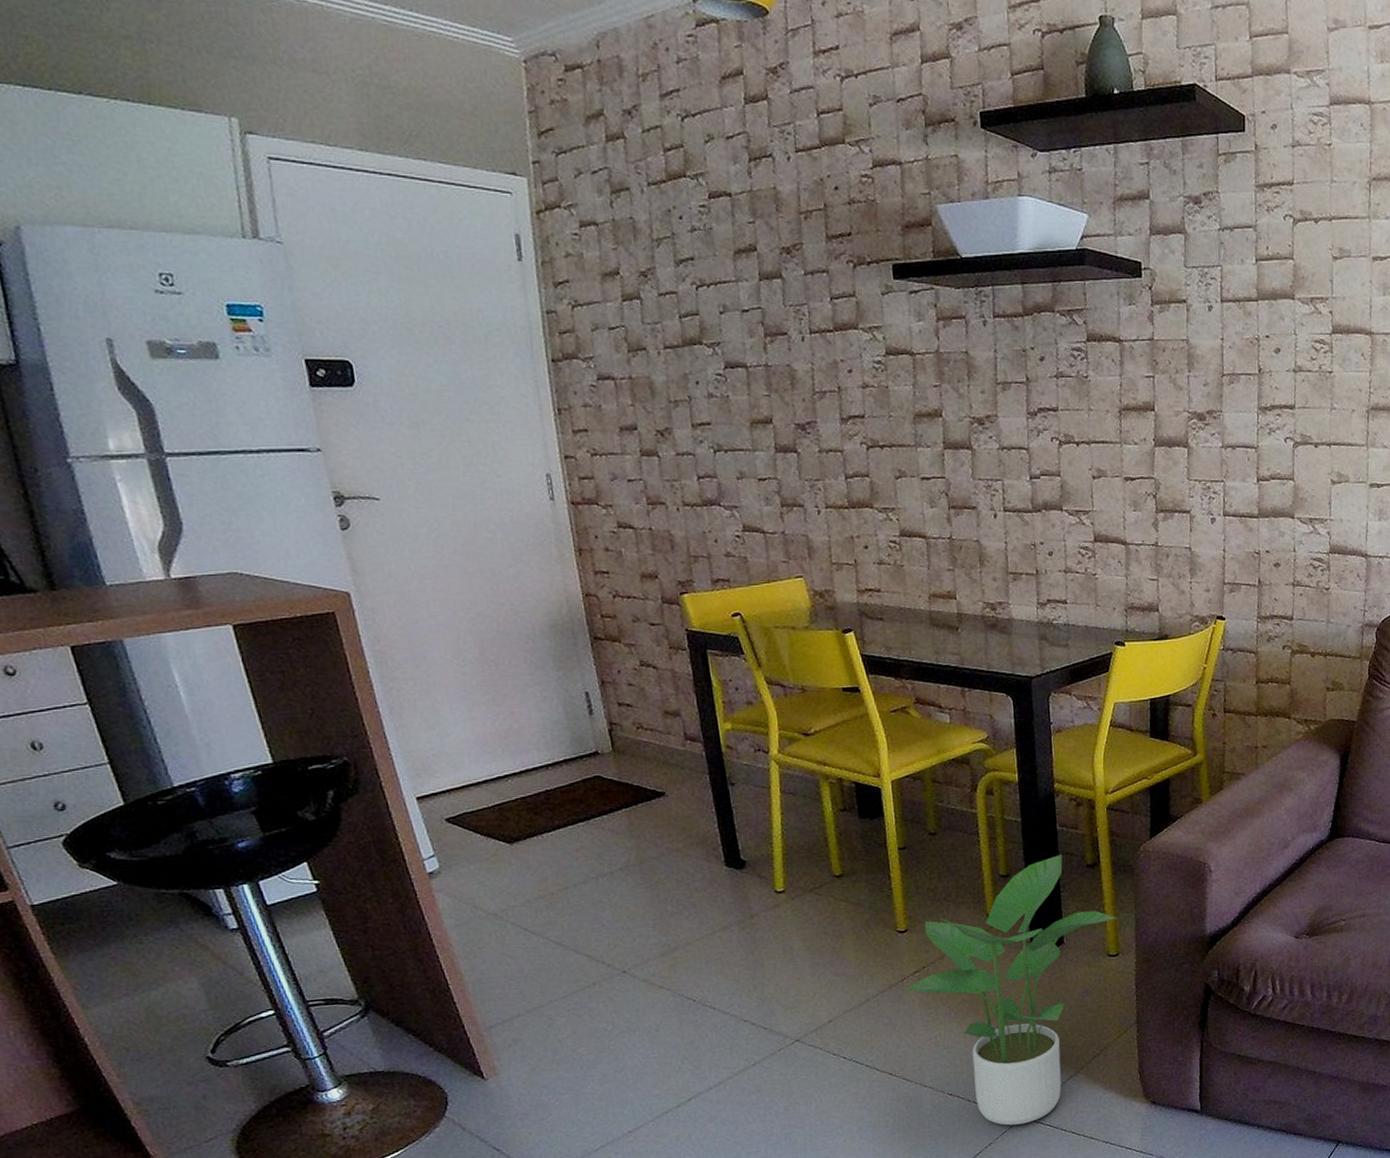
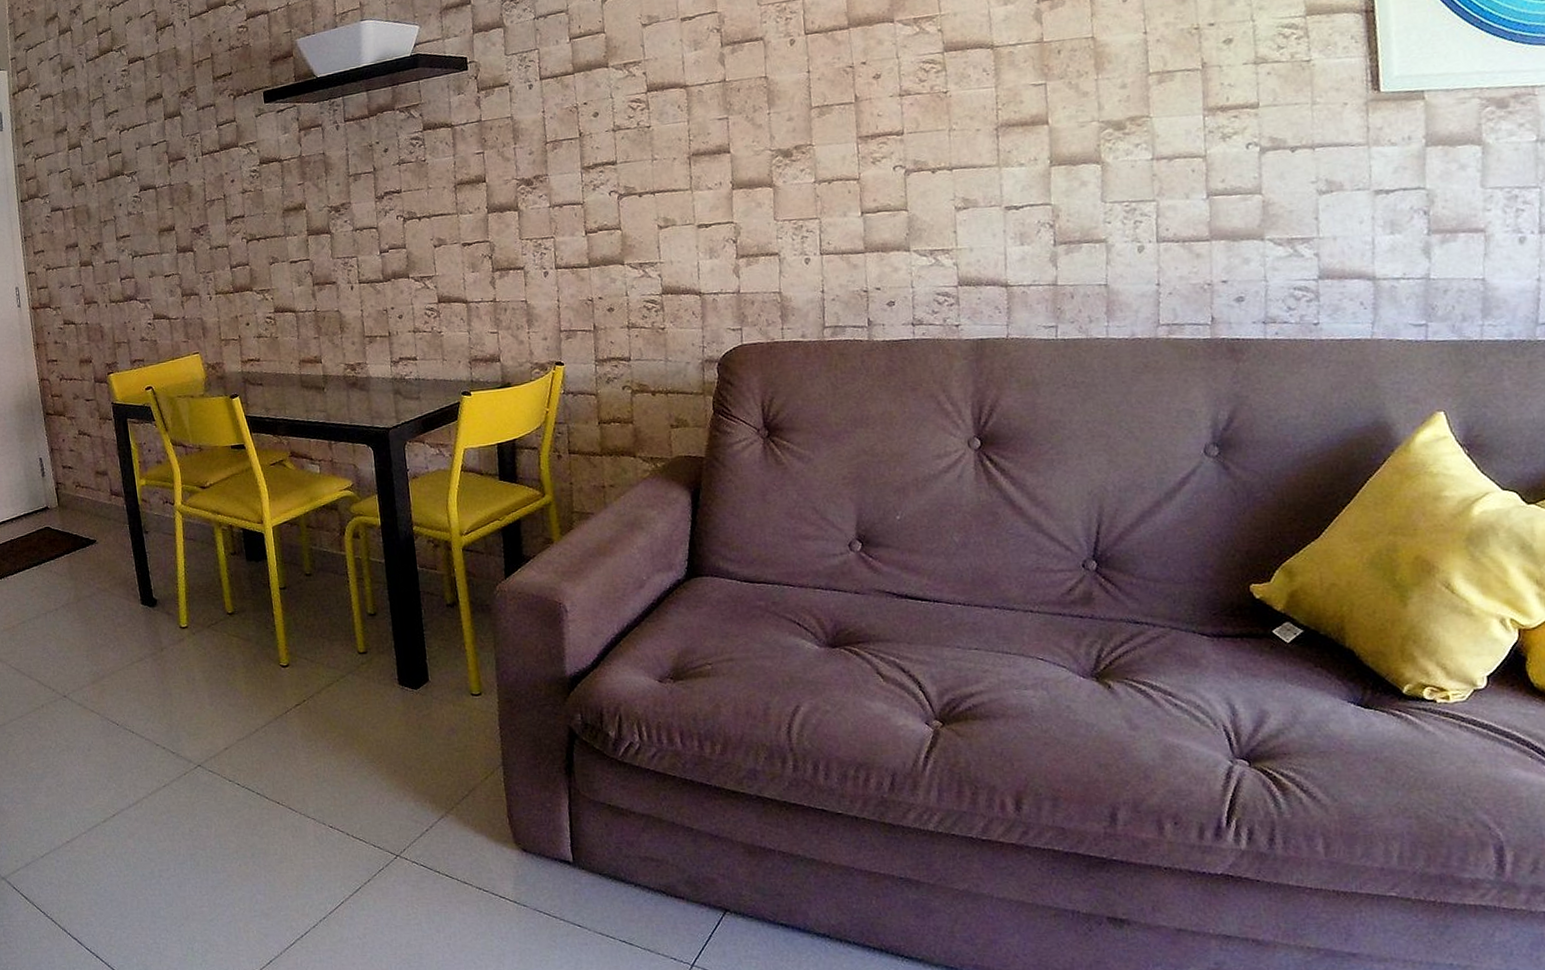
potted plant: present [904,855,1117,1126] -> none [287,594,478,863]

